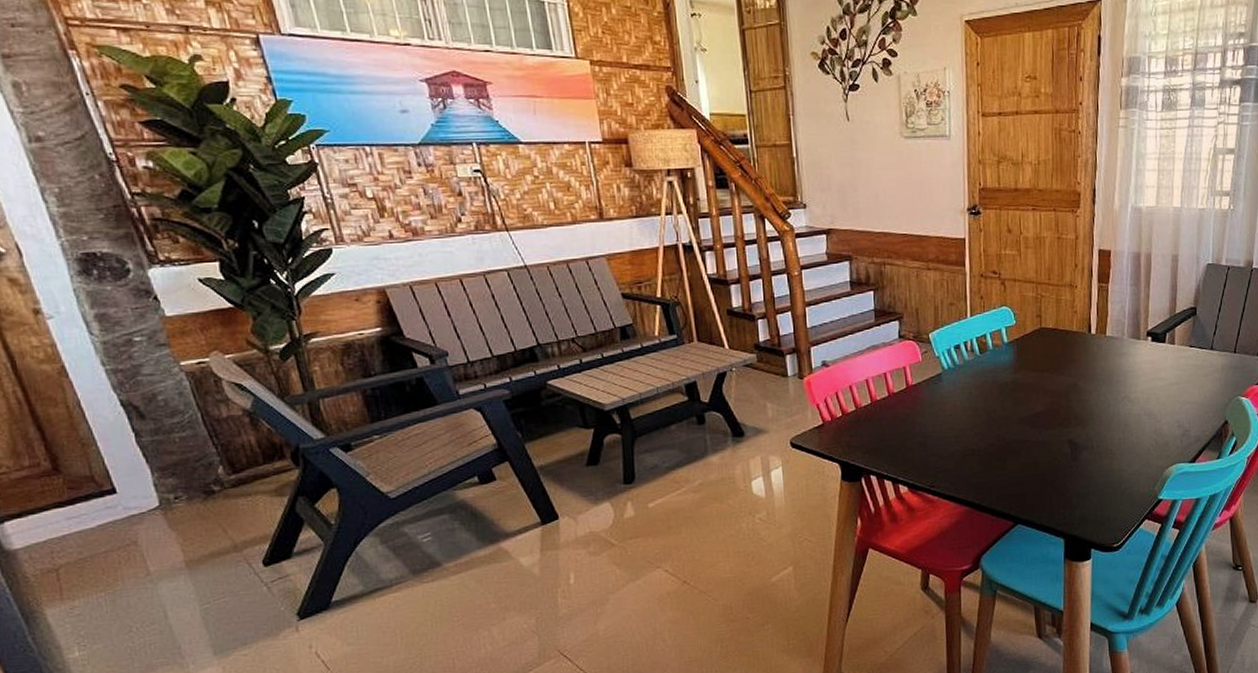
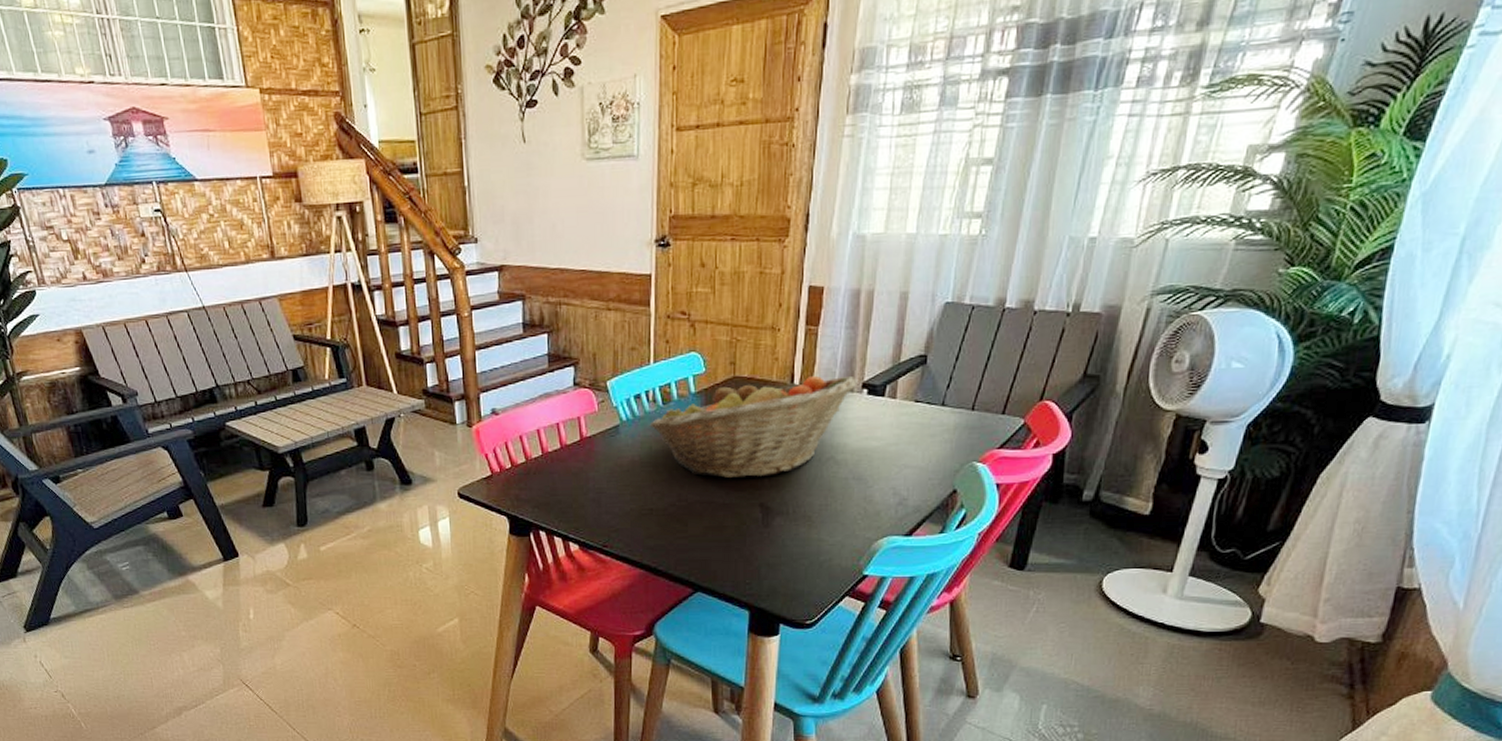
fruit basket: none [968,325,1143,419] -> present [649,375,857,479]

